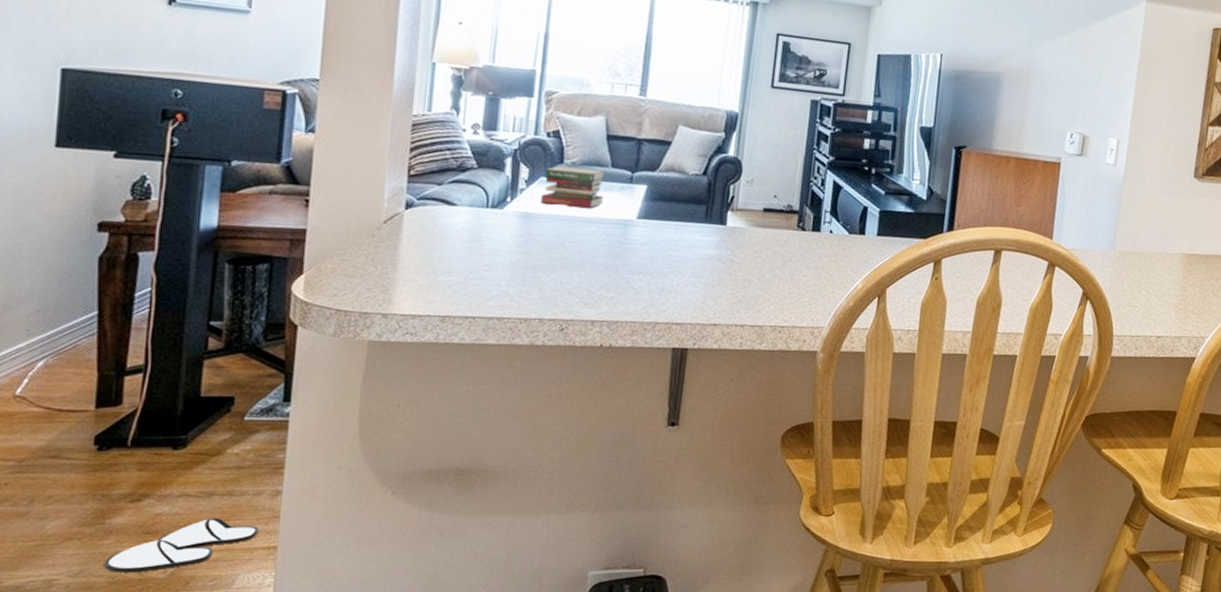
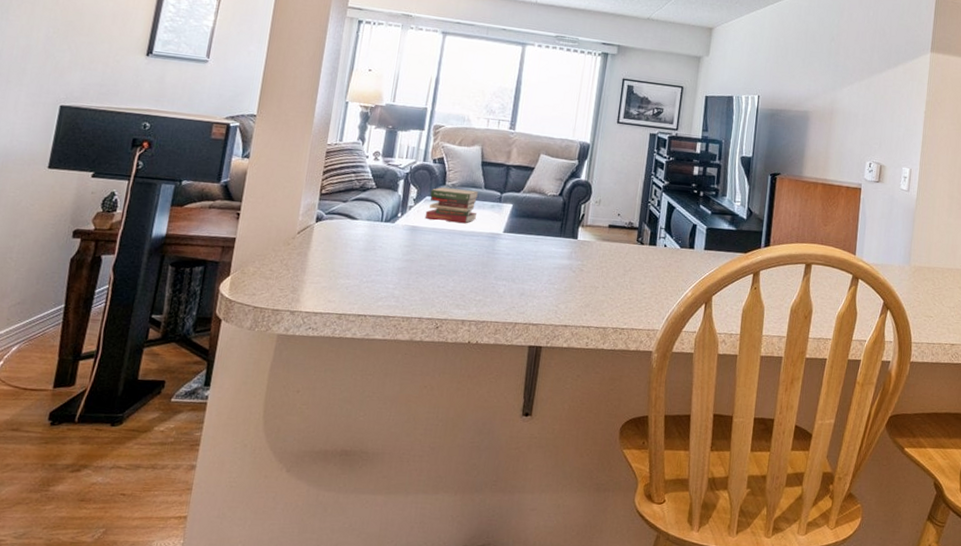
slippers: present [104,517,259,573] -> none [44,488,174,537]

